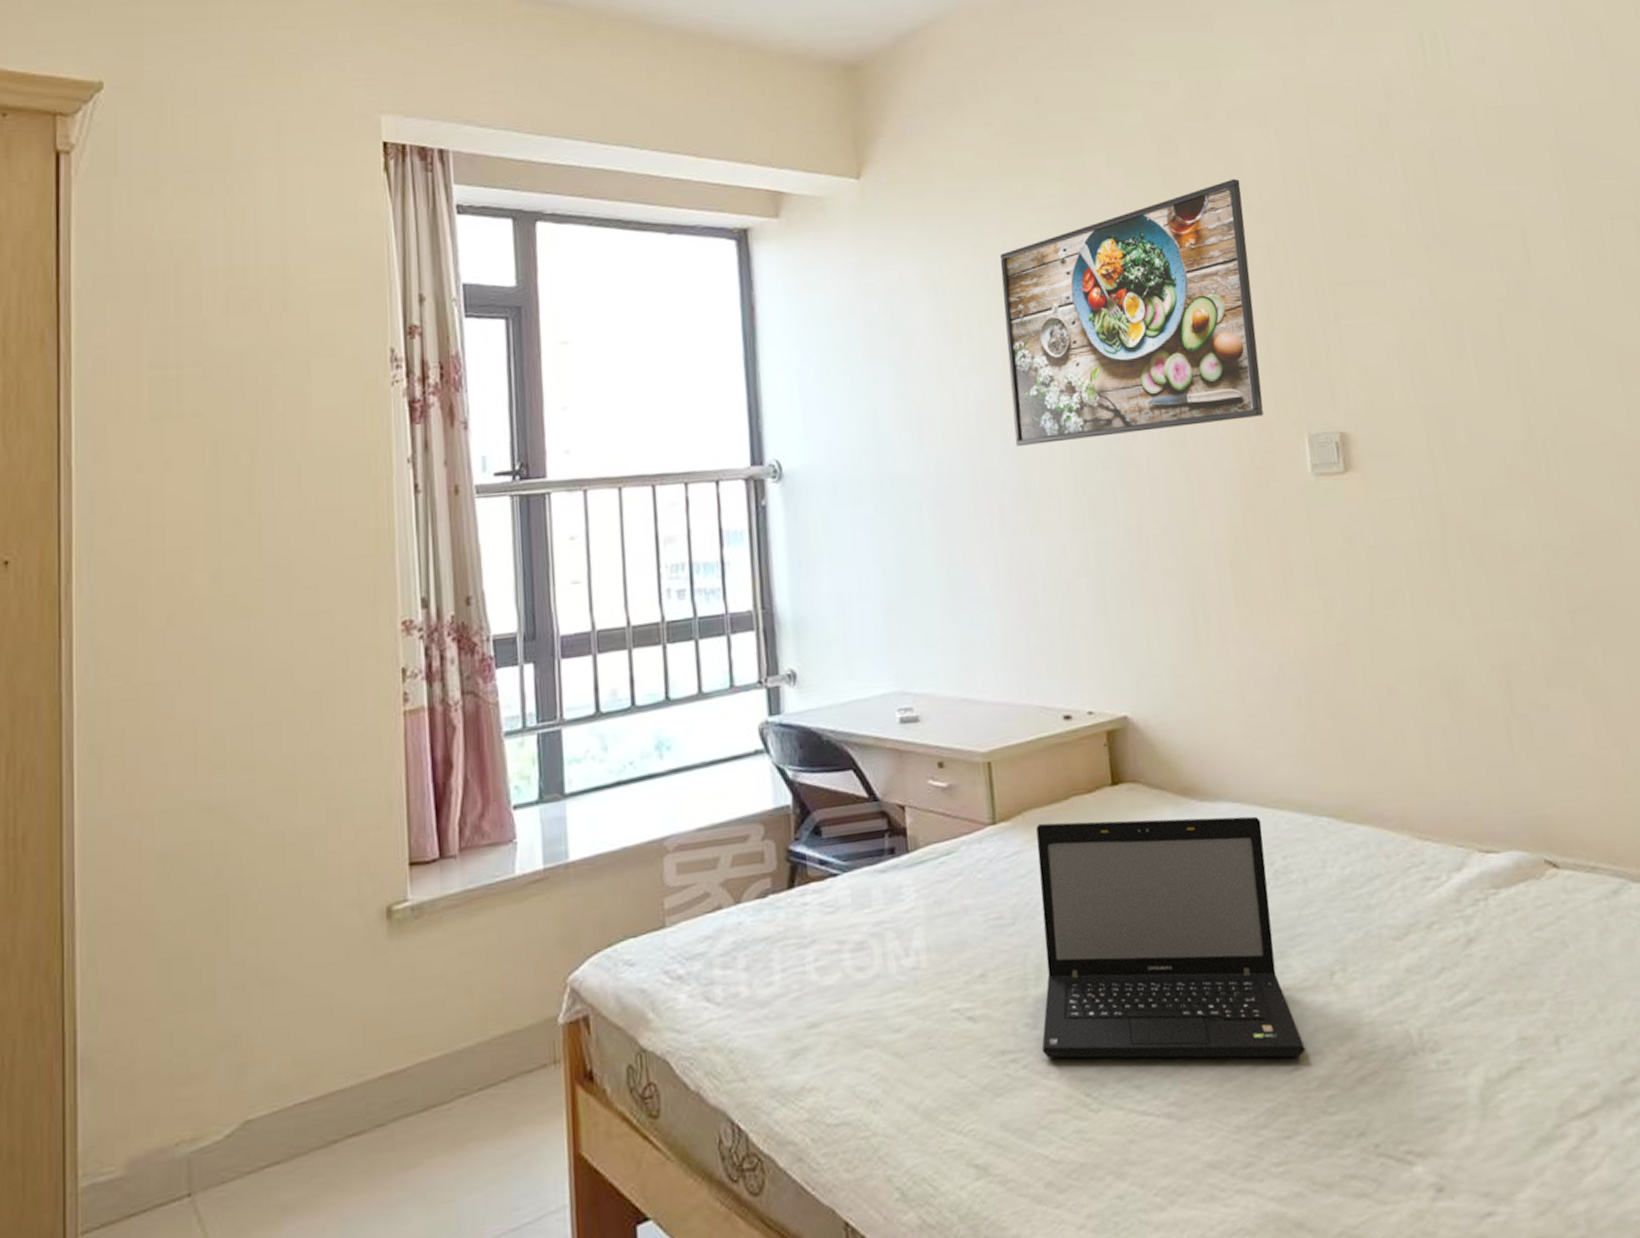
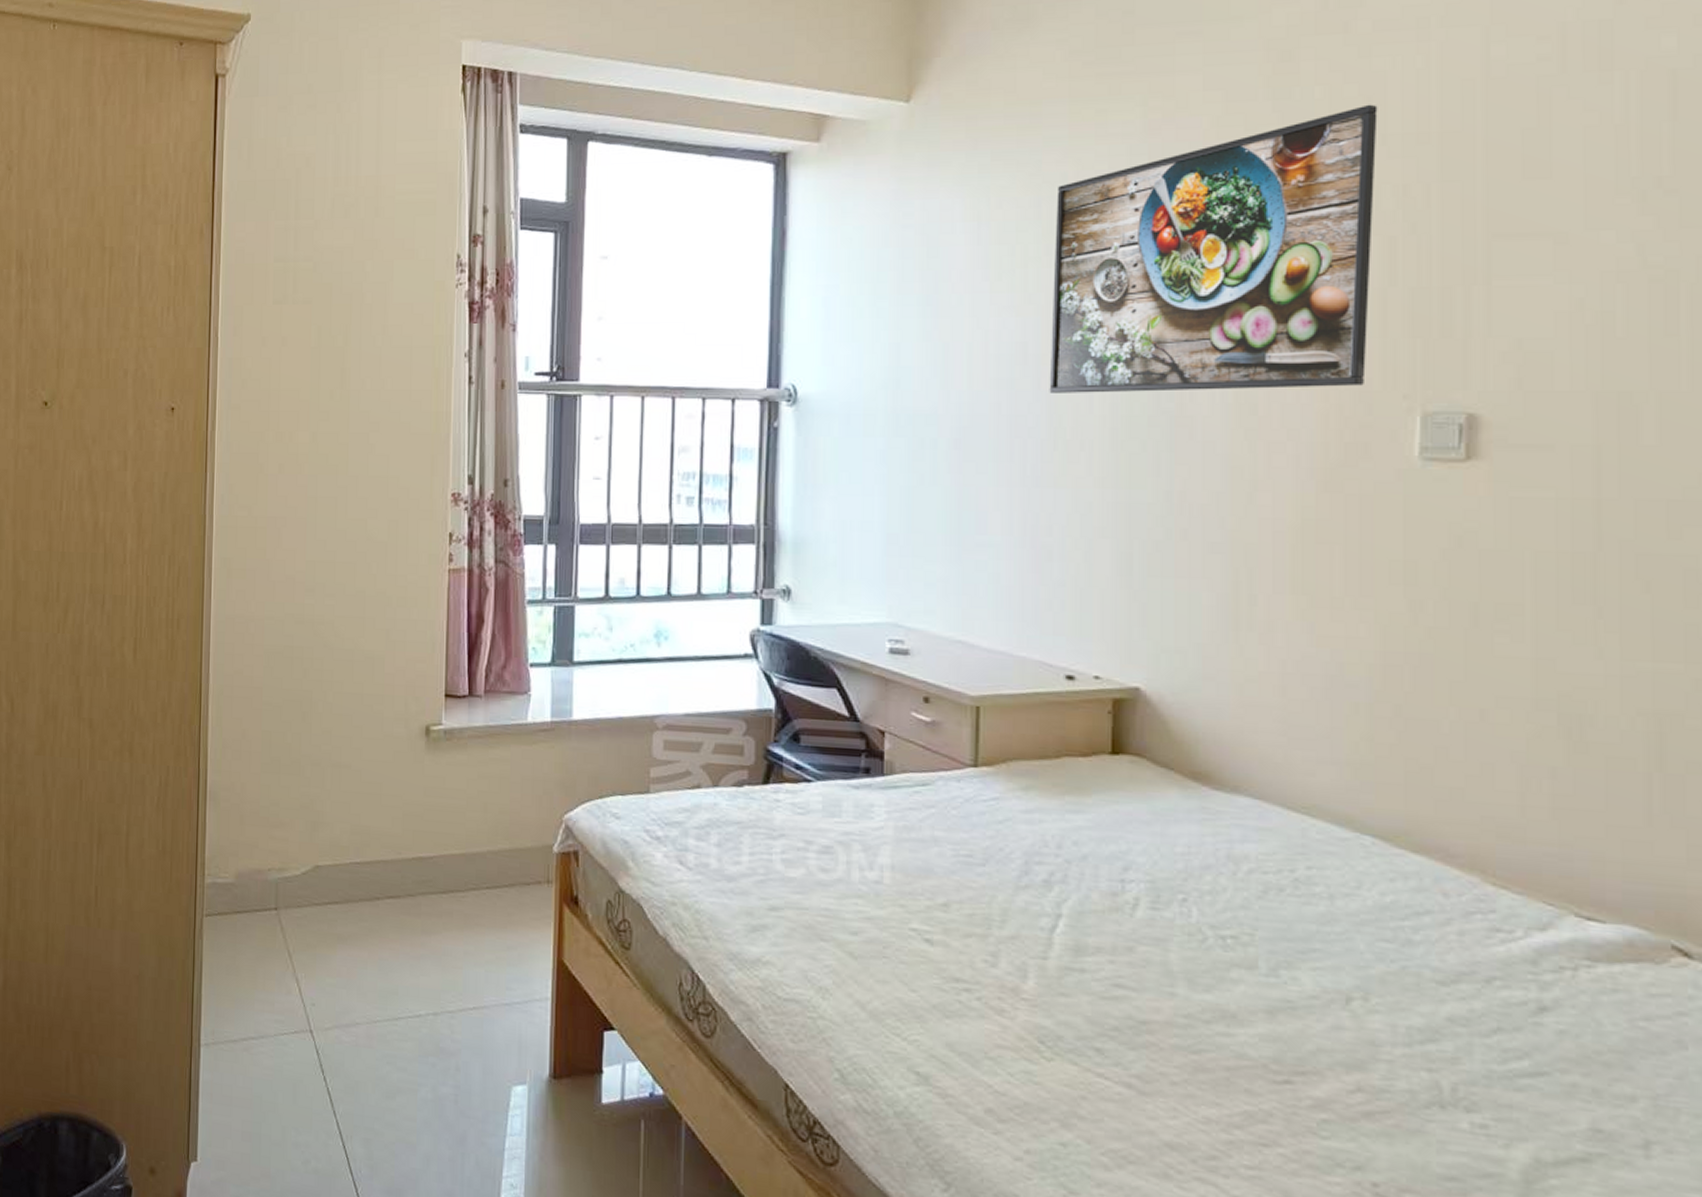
laptop: present [1036,816,1306,1059] -> none [998,776,1302,1071]

